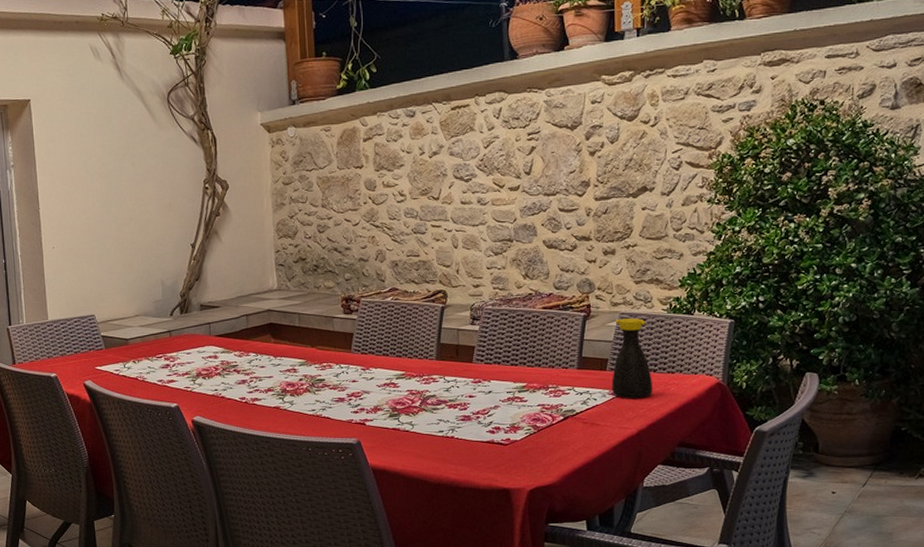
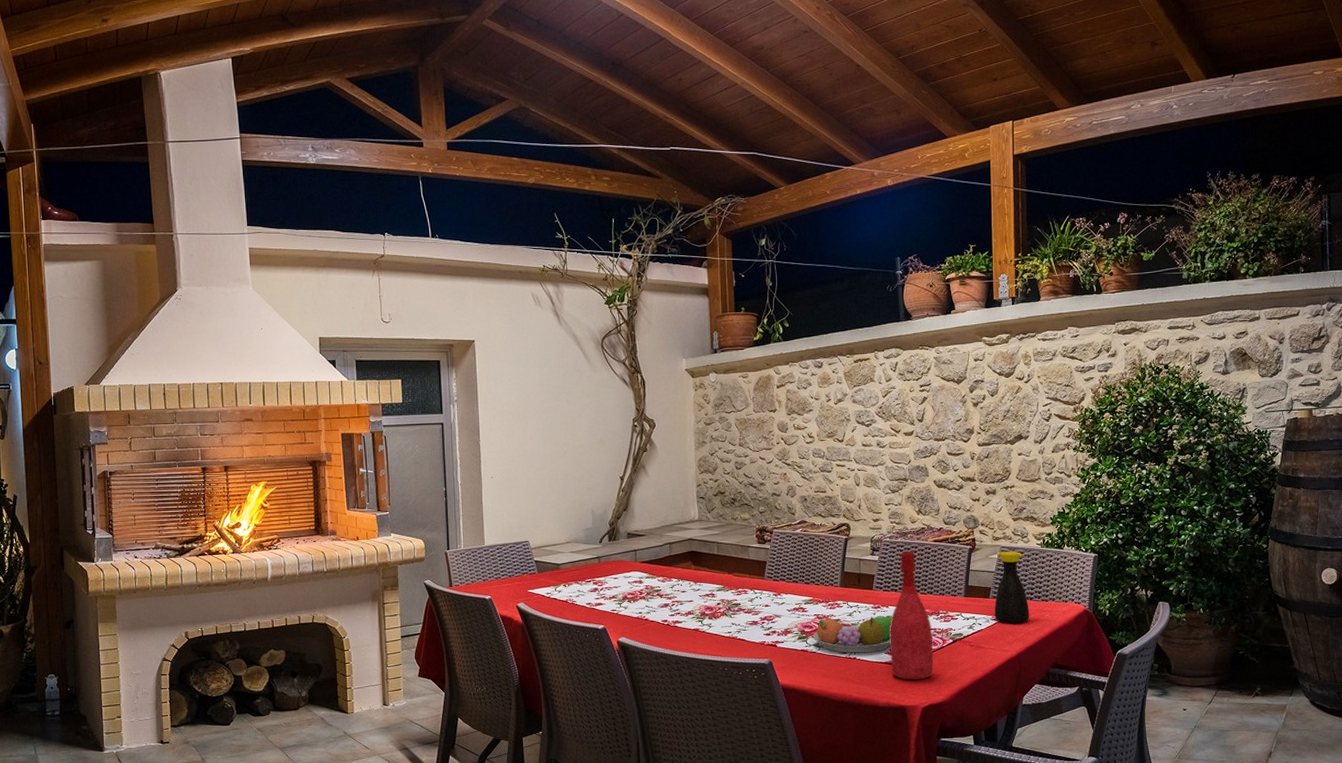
fruit bowl: none [405,391,496,432] -> present [813,616,893,653]
wine bottle: none [492,319,542,461] -> present [890,551,934,680]

